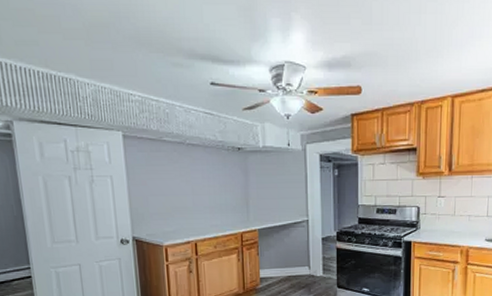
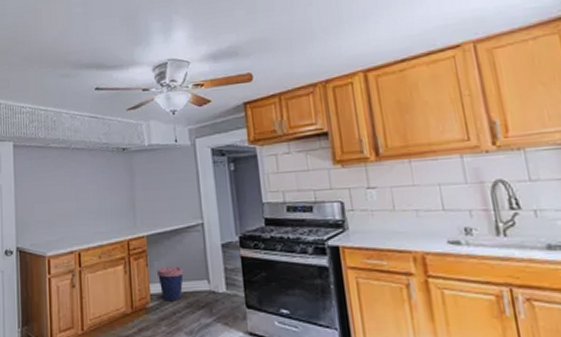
coffee cup: none [267,255,289,284] -> present [157,266,184,302]

